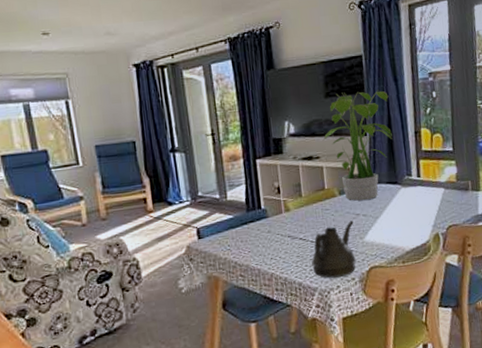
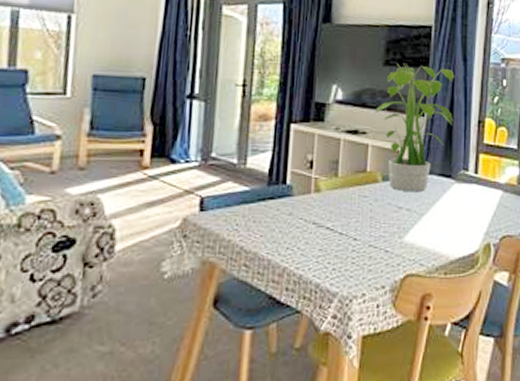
teapot: present [311,221,357,278] -> none [336,214,394,283]

